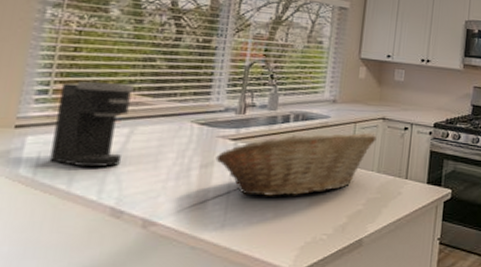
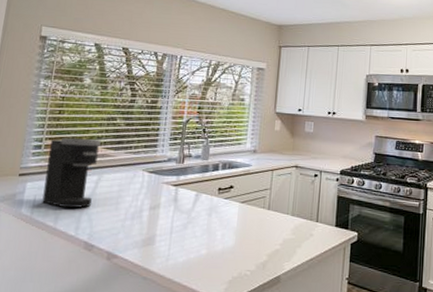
fruit basket: present [215,133,377,196] -> none [161,180,291,235]

